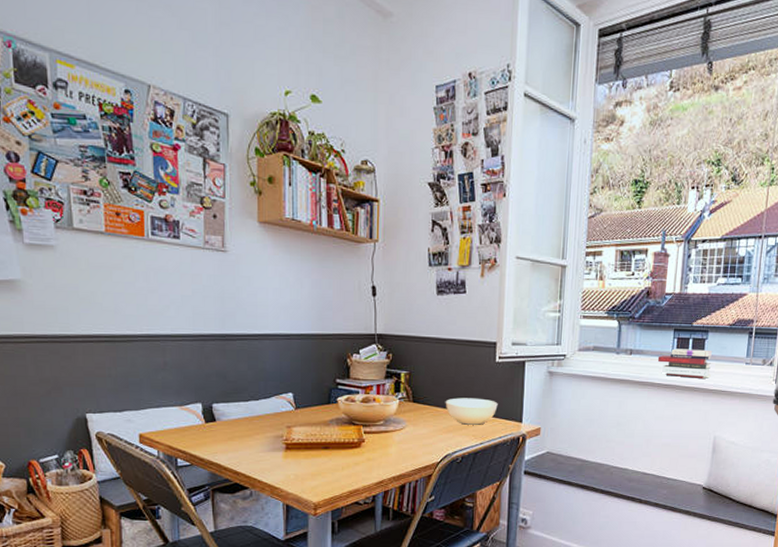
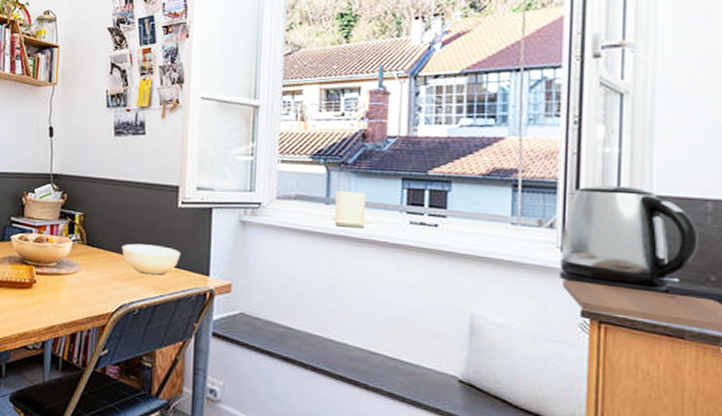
candle: none [615,342,653,373] -> present [325,191,376,228]
books: present [657,348,712,378] -> none [381,201,459,240]

